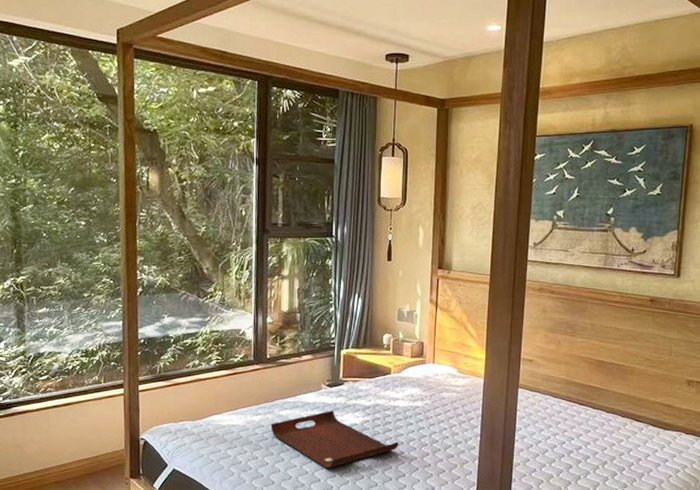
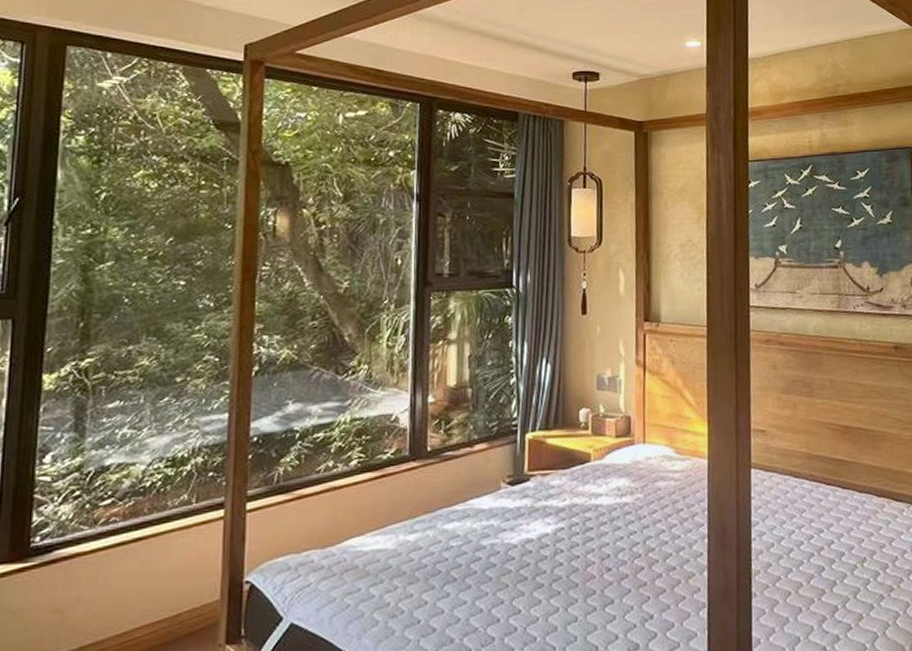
serving tray: present [270,410,399,469] -> none [431,517,604,603]

